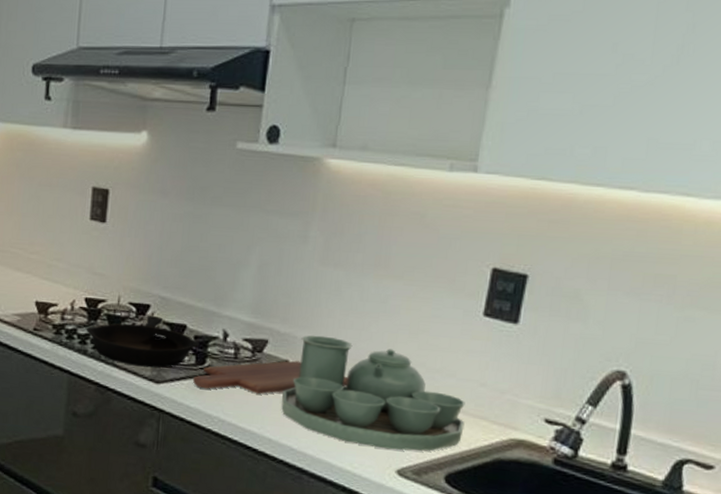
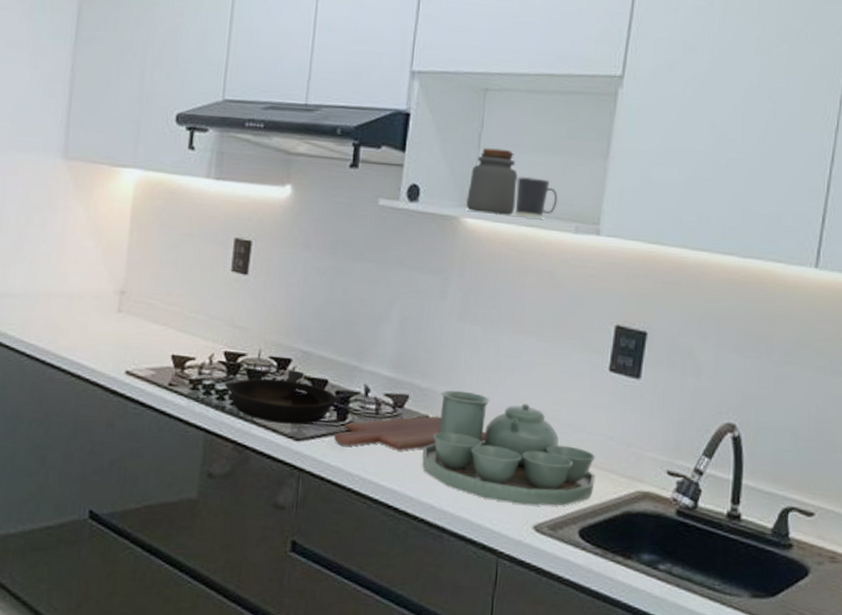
jar: none [330,83,388,155] -> present [466,148,519,215]
mug: none [383,112,431,157] -> present [515,176,558,219]

